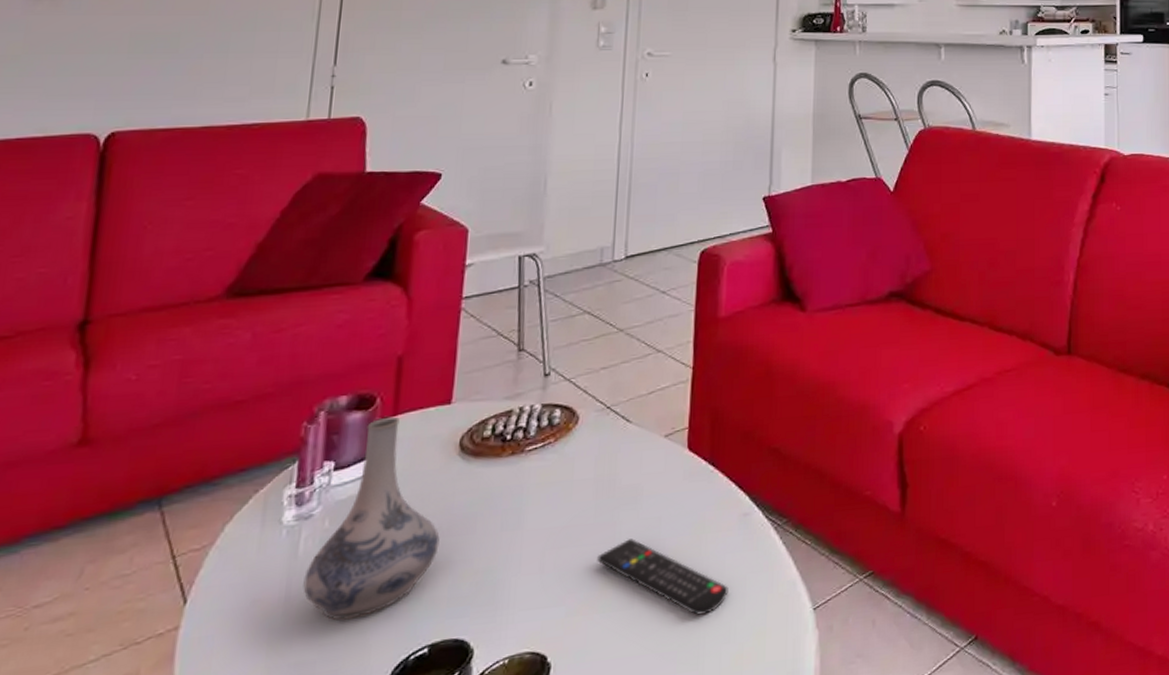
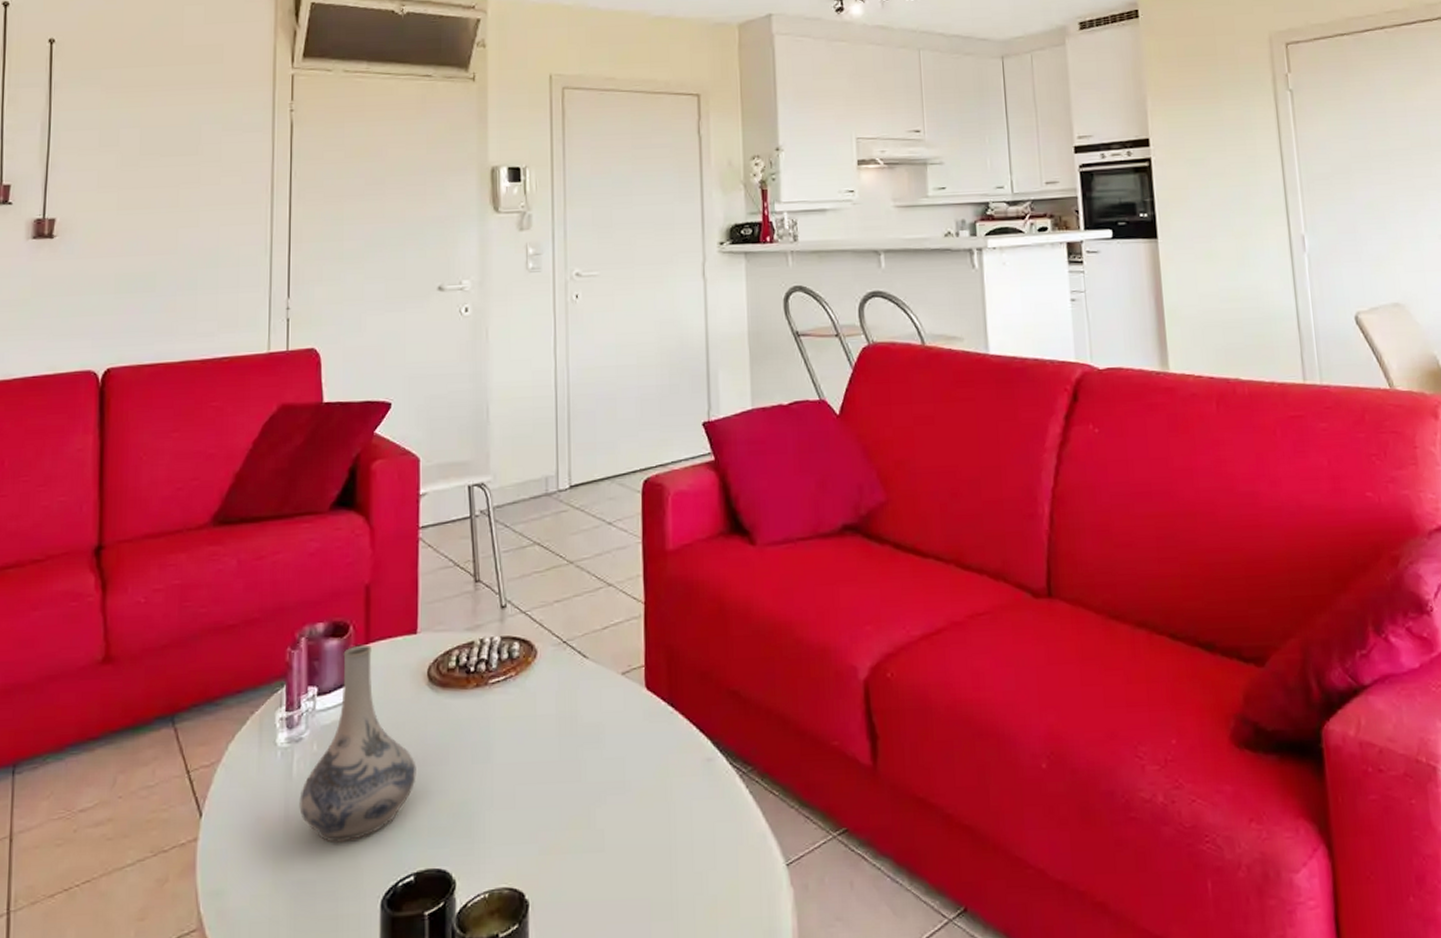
remote control: present [597,539,729,615] -> none [565,779,697,863]

